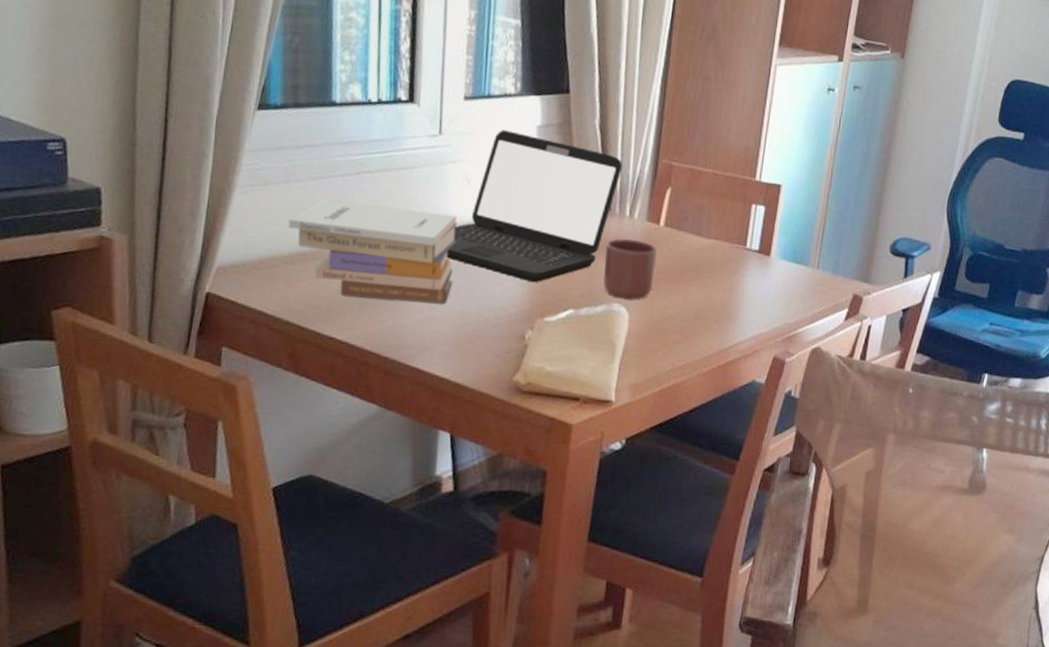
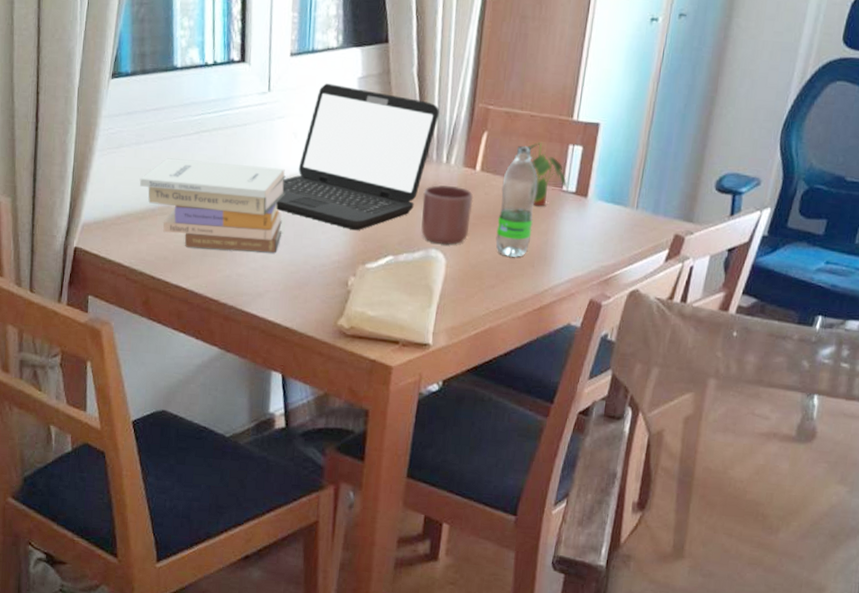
bottle: none [680,202,722,314] -> present [495,145,538,258]
plant: none [698,200,750,263] -> present [514,142,567,206]

